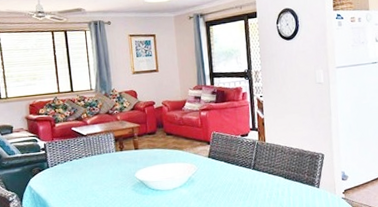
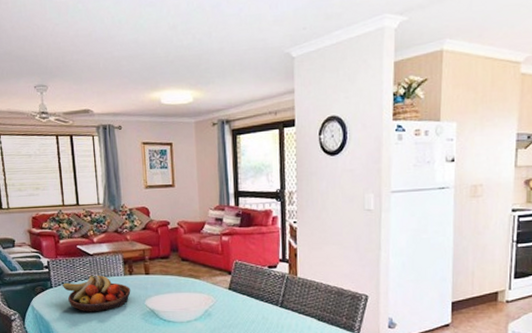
fruit bowl: none [59,153,122,188] -> present [63,275,131,312]

